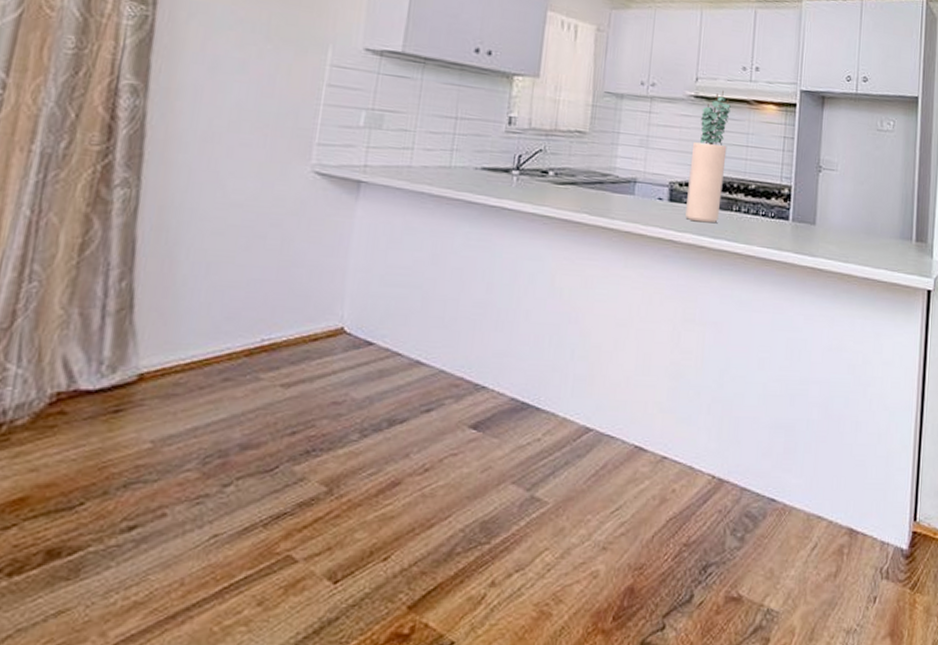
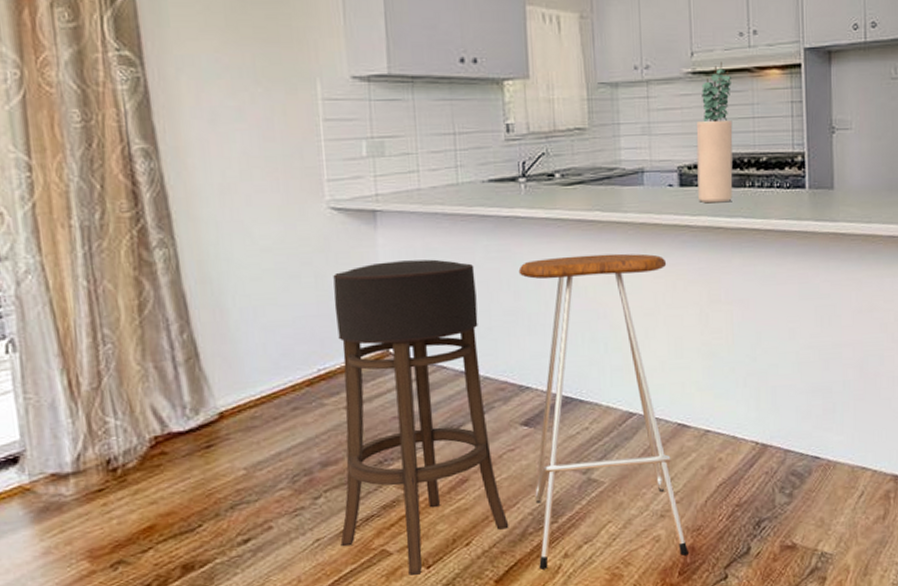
bar stool: none [240,234,451,590] -> present [333,259,509,576]
bar stool: none [461,254,646,598] -> present [518,253,689,570]

